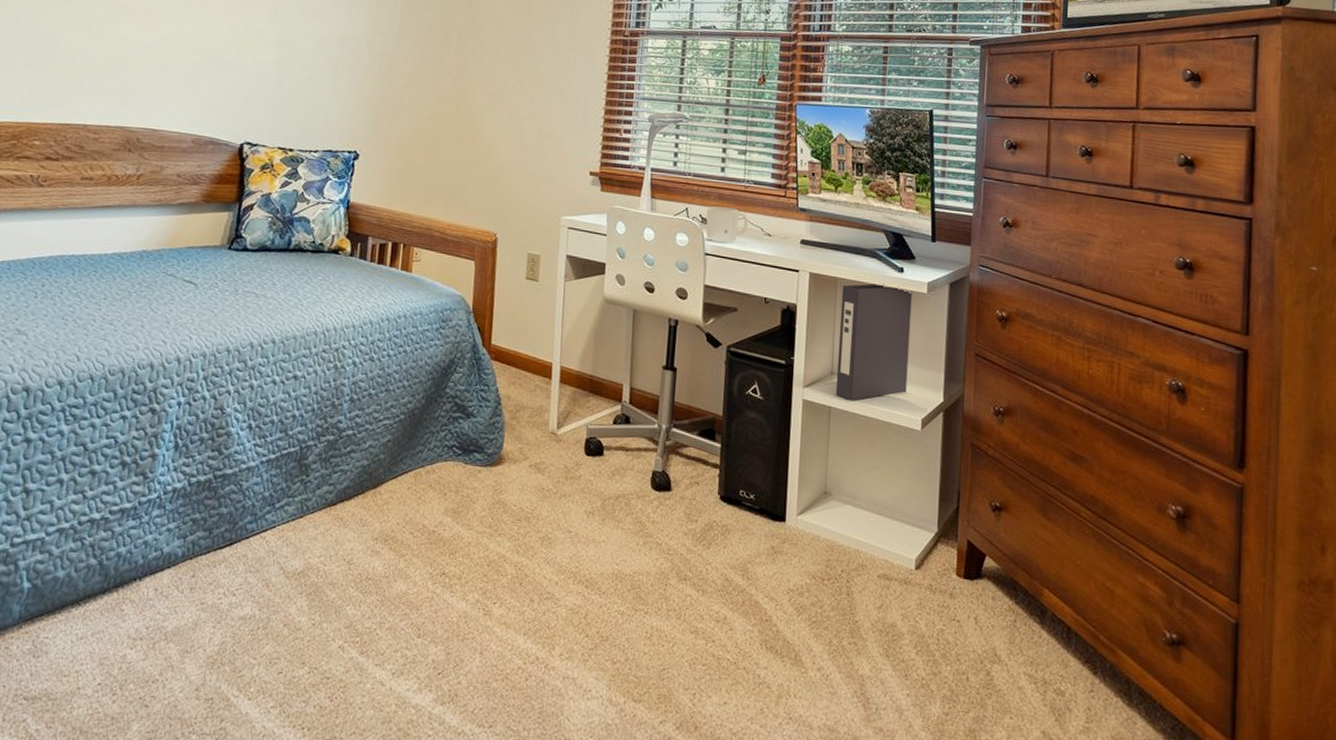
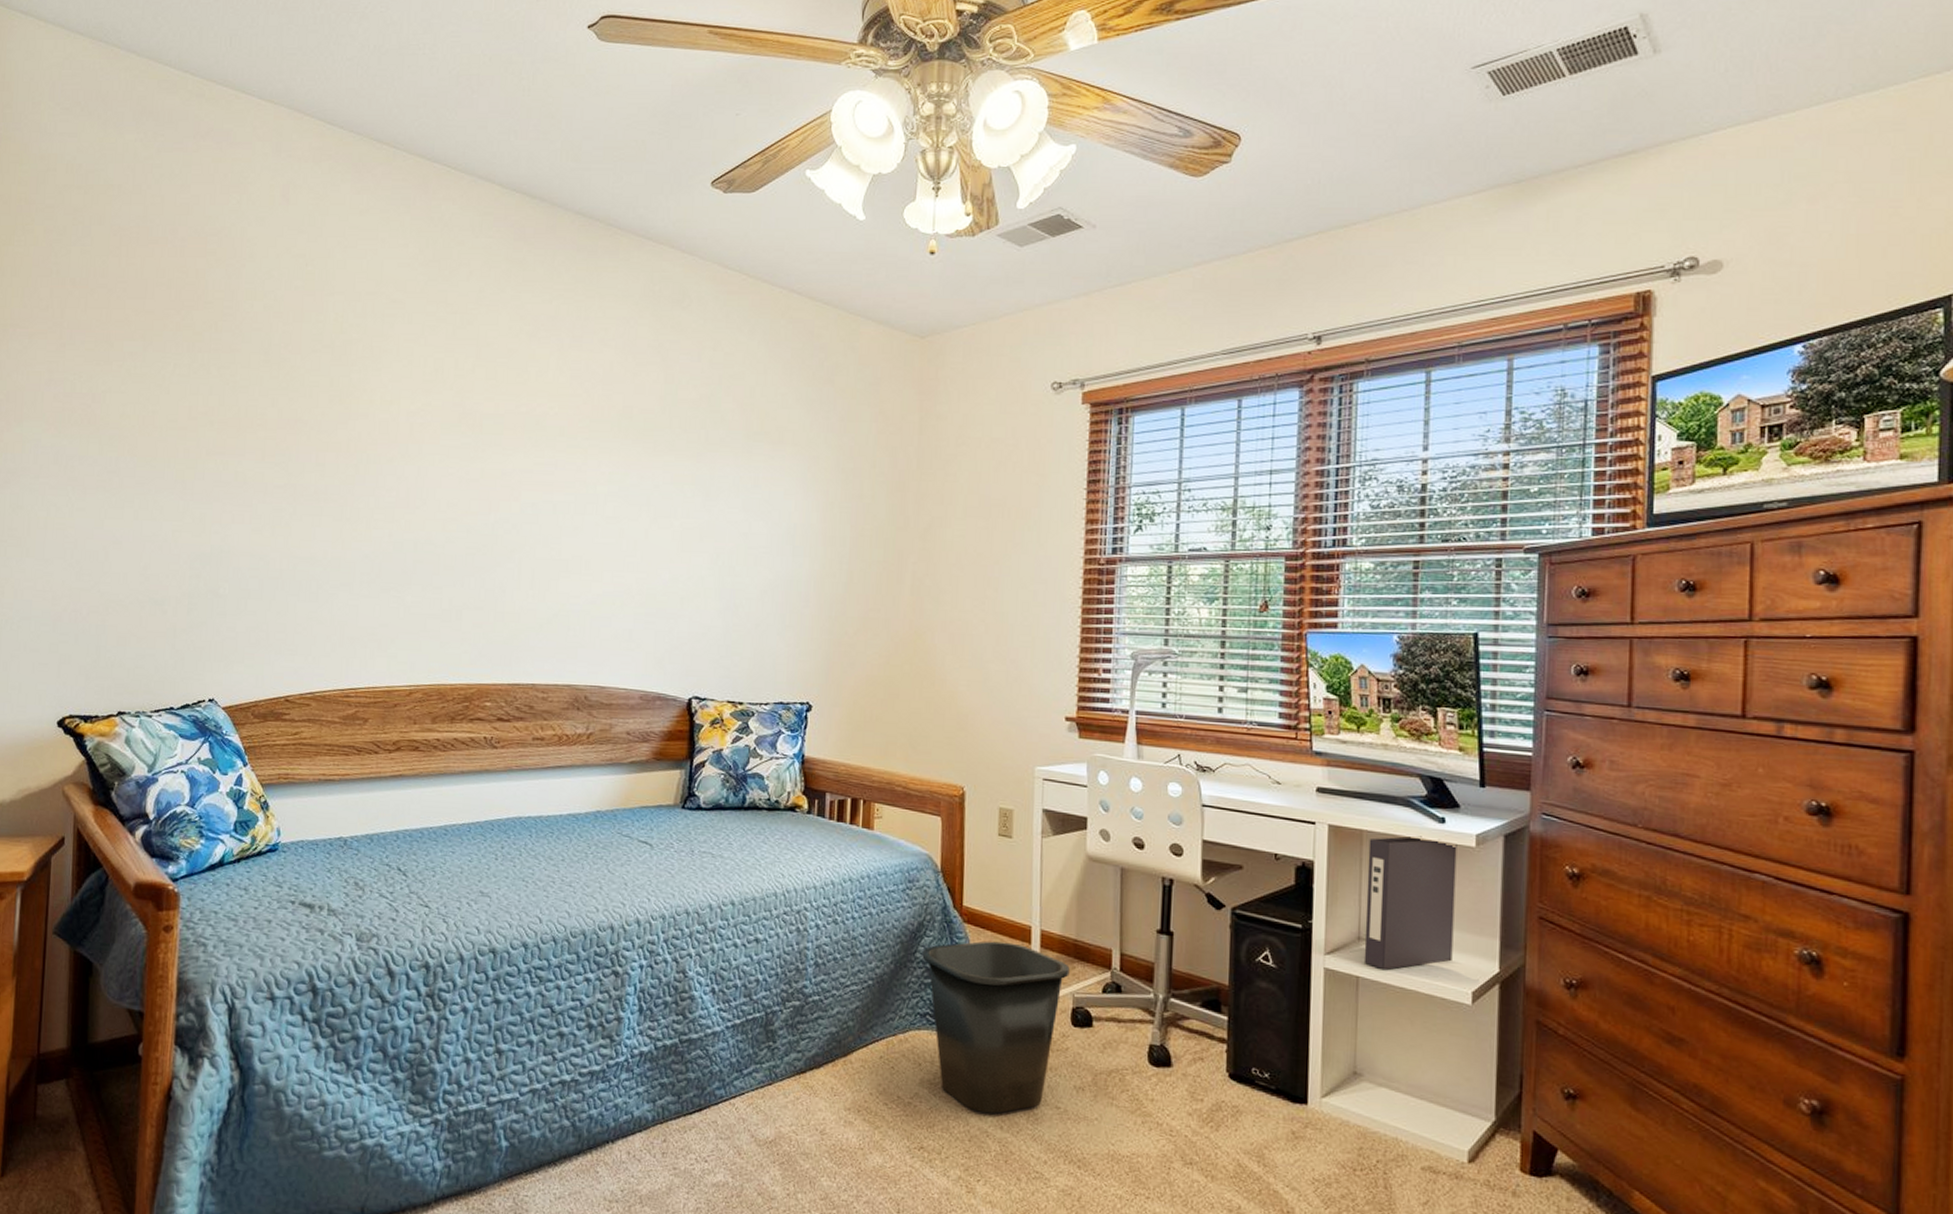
waste bin: none [451,377,585,539] -> present [922,941,1070,1114]
mug: present [706,206,748,243] -> none [1201,752,1252,792]

